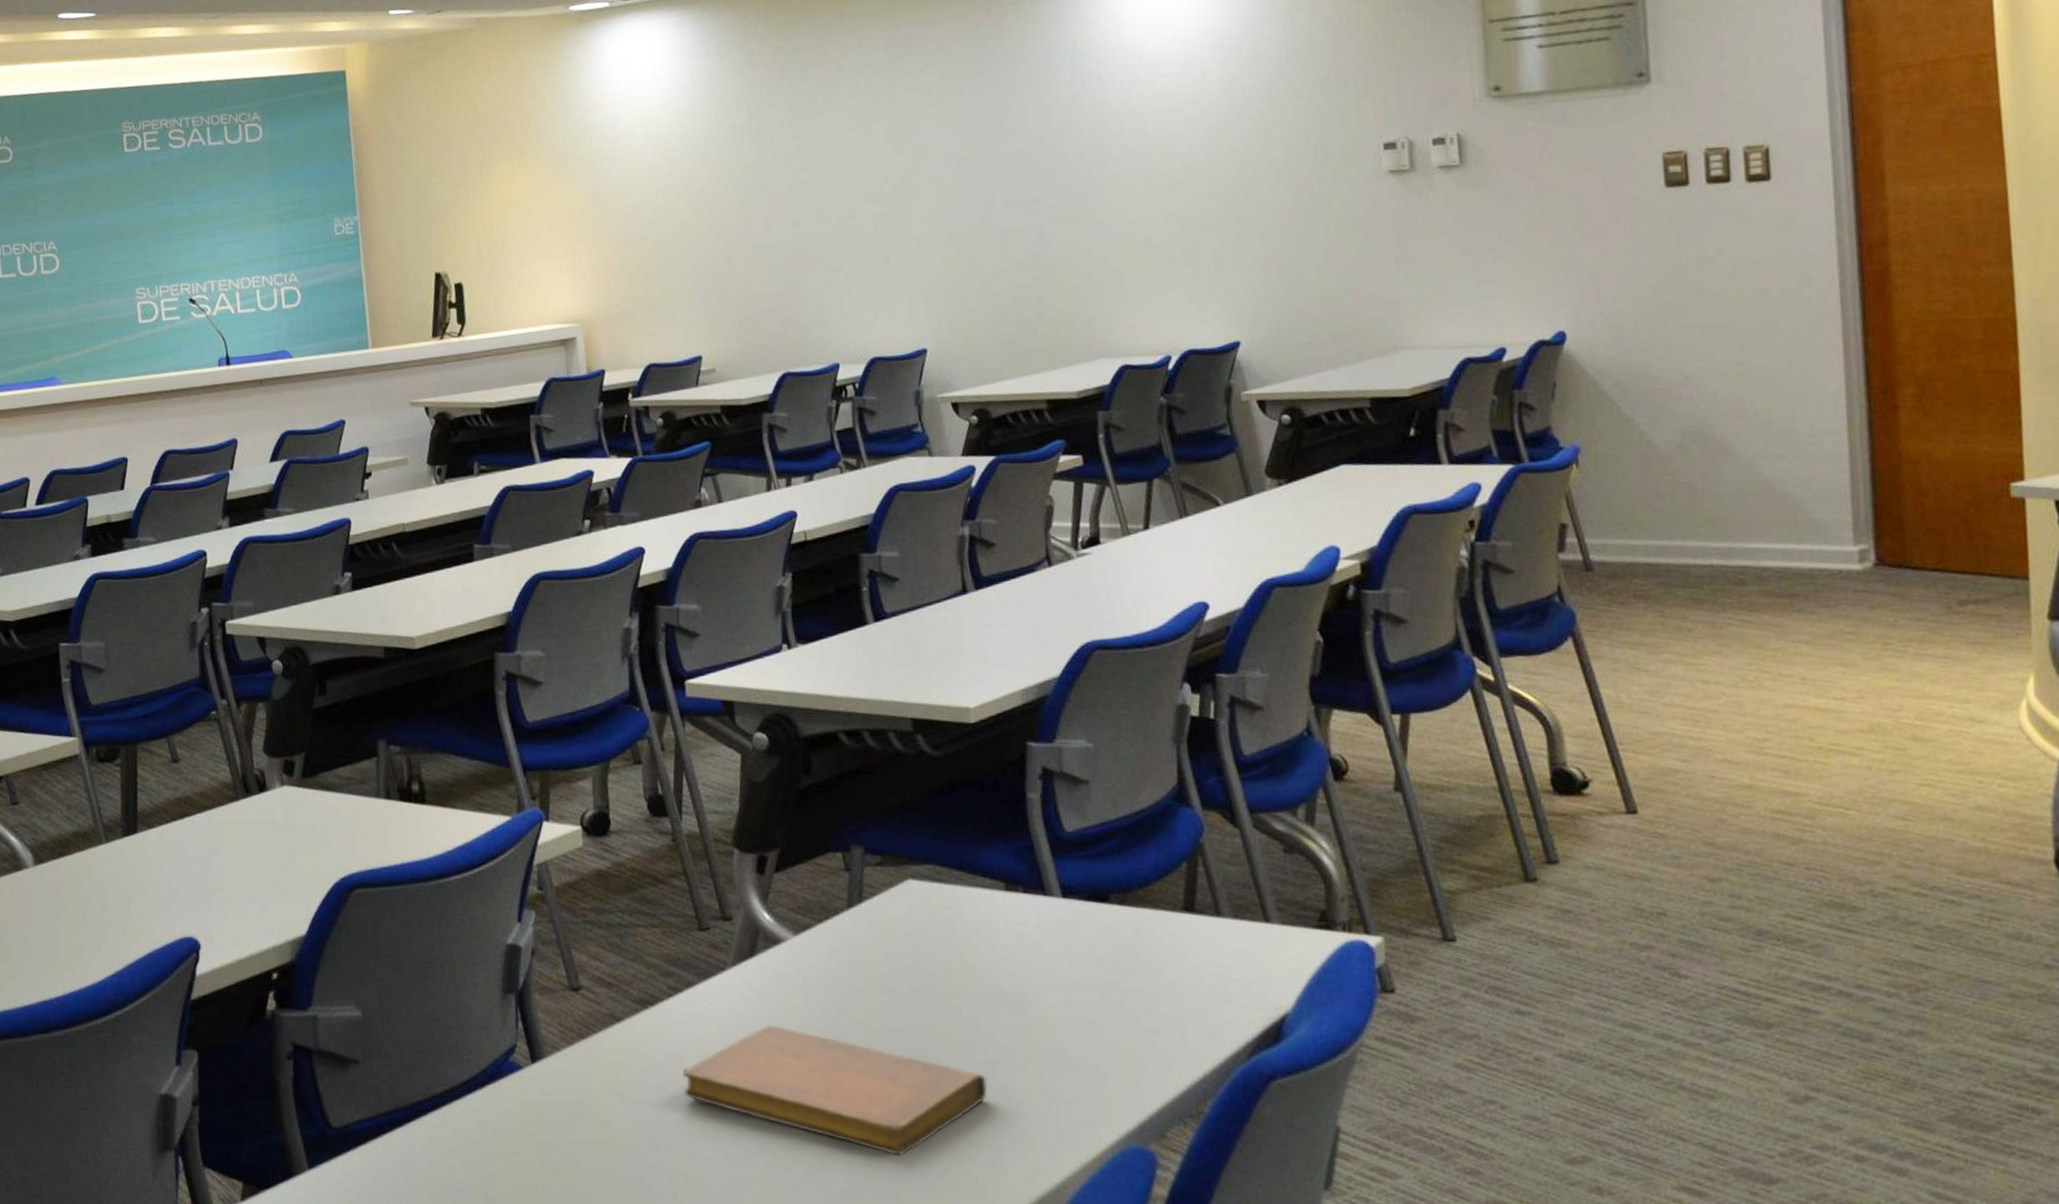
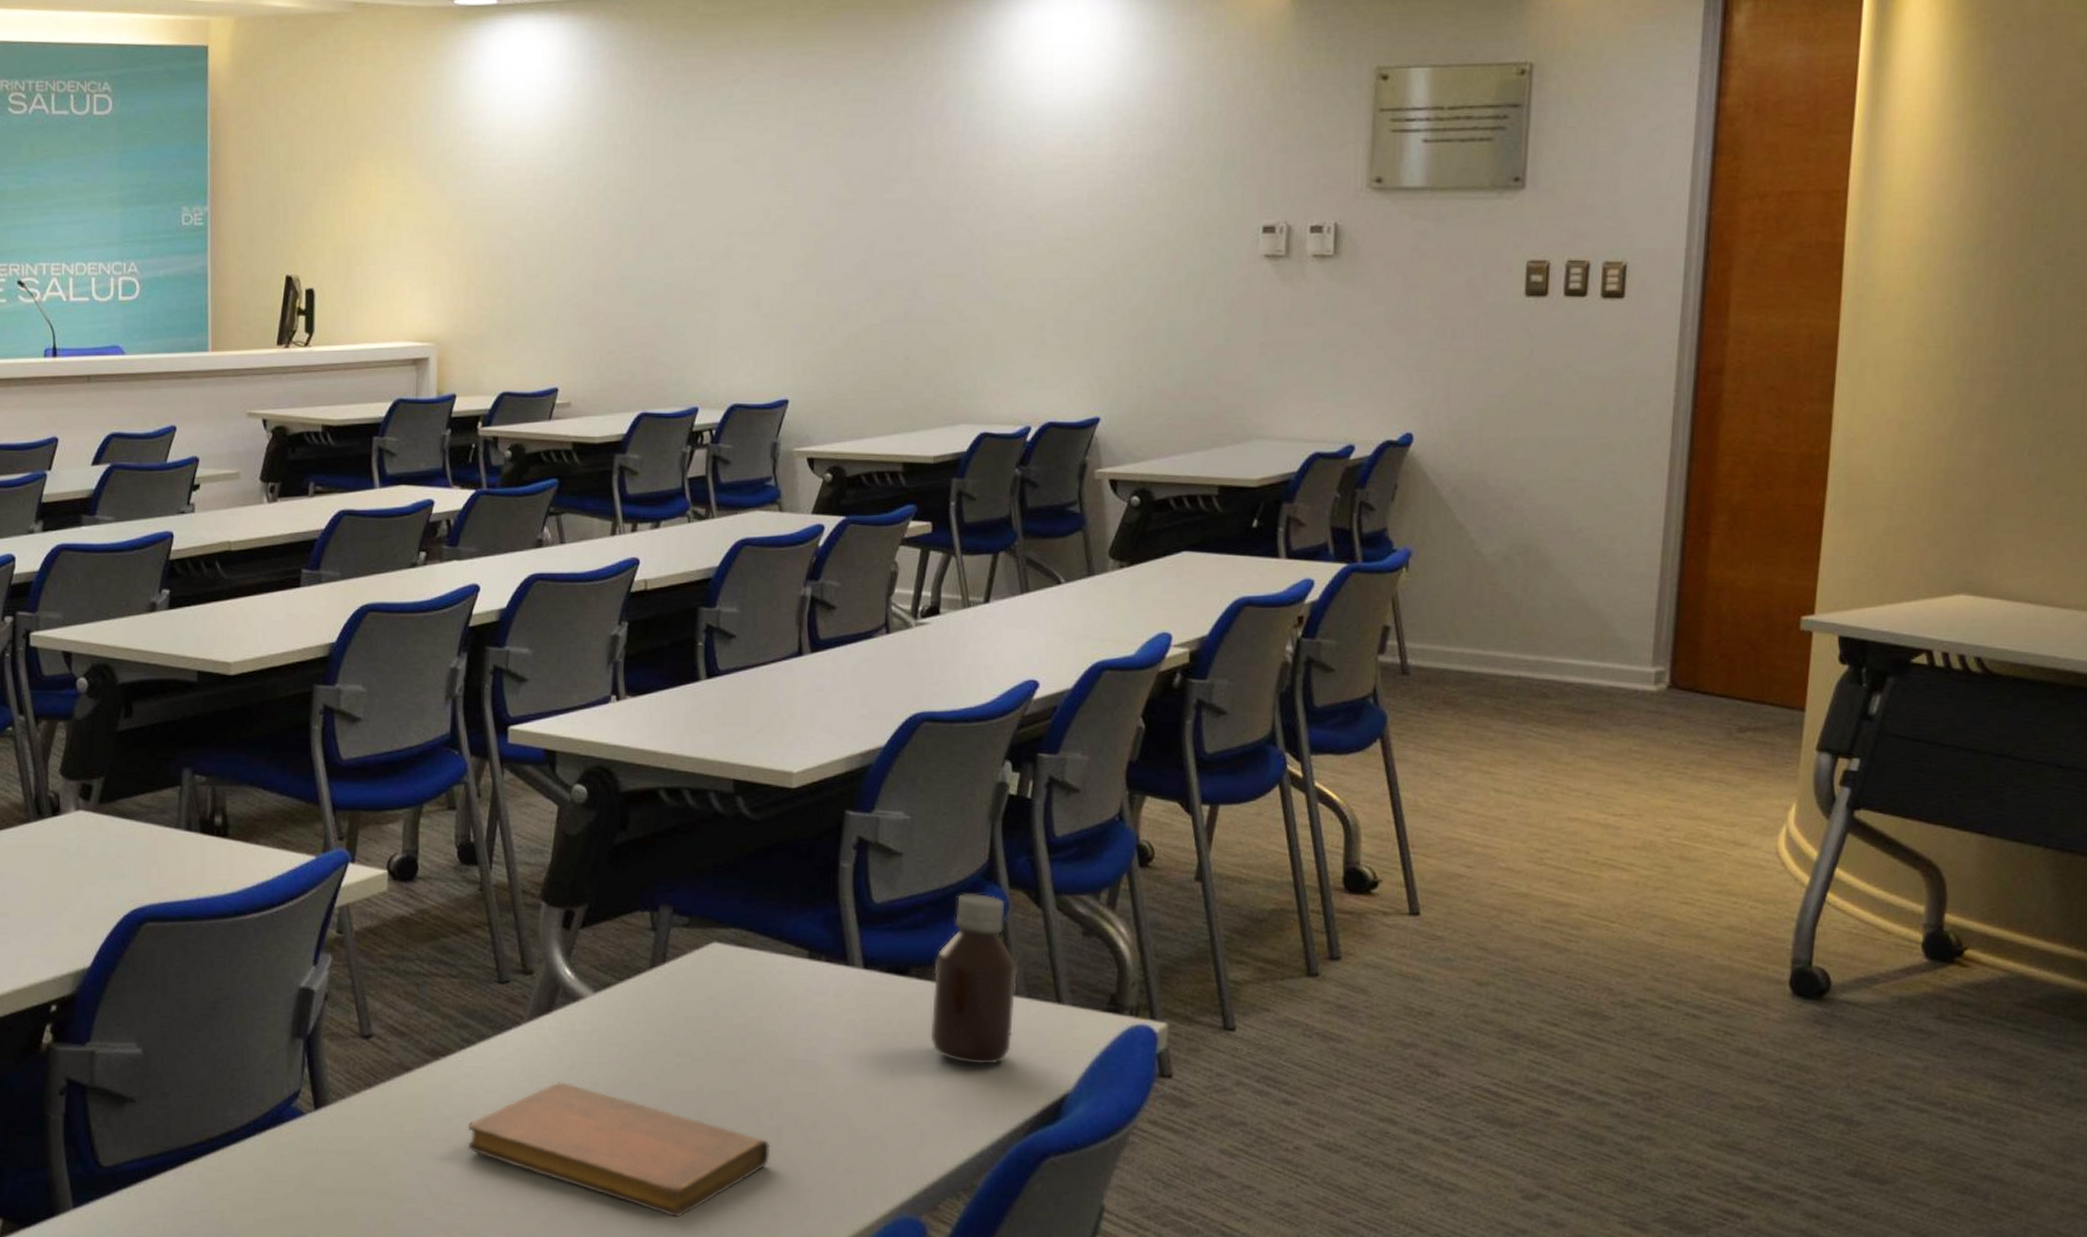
bottle: none [1134,817,1223,988] -> present [930,894,1017,1064]

